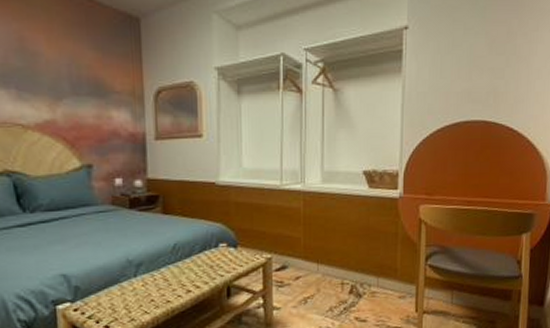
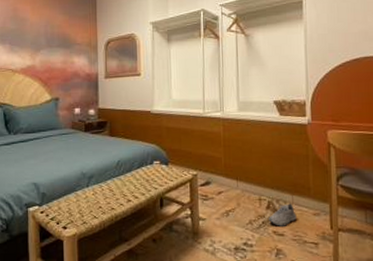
shoe: none [351,285,381,312] -> present [269,202,297,226]

